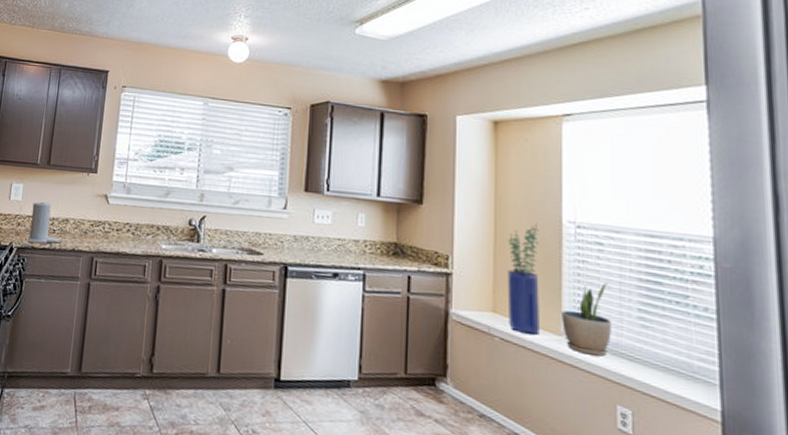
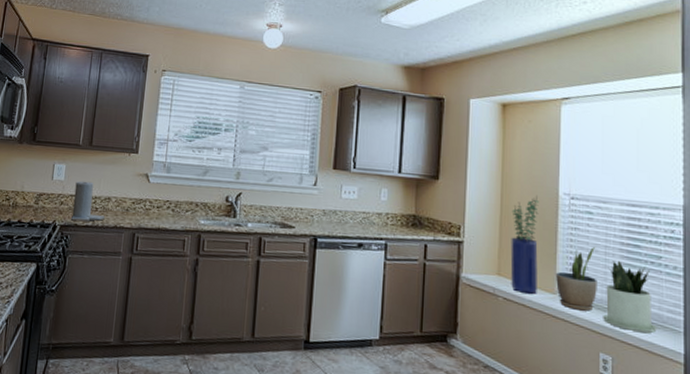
planter: none [619,299,687,385] -> present [603,261,657,333]

